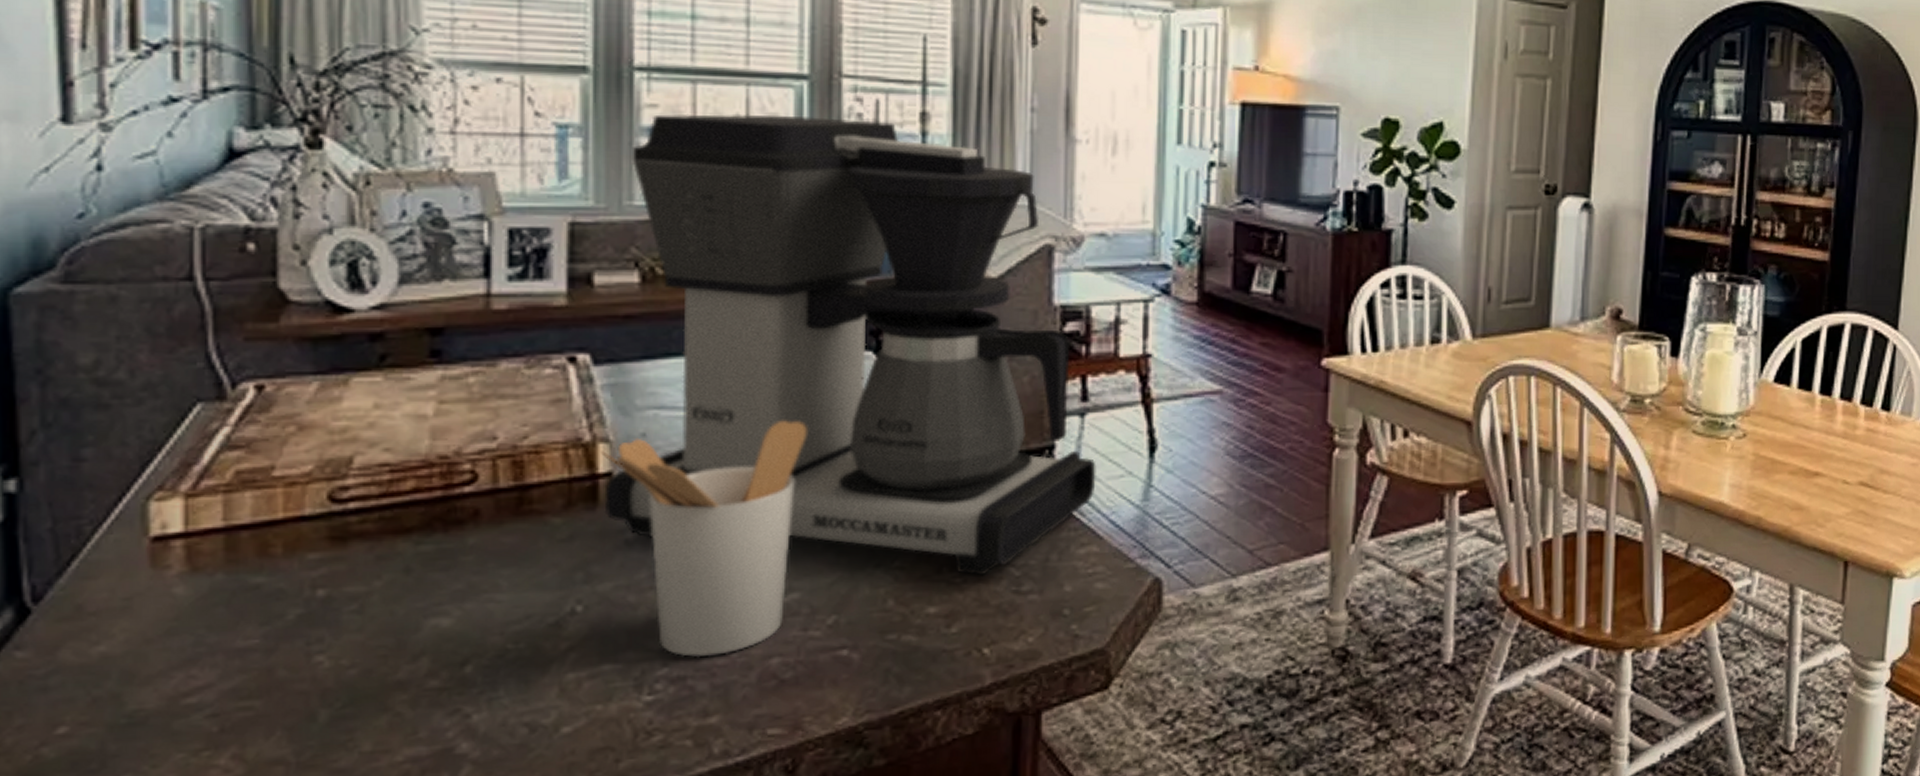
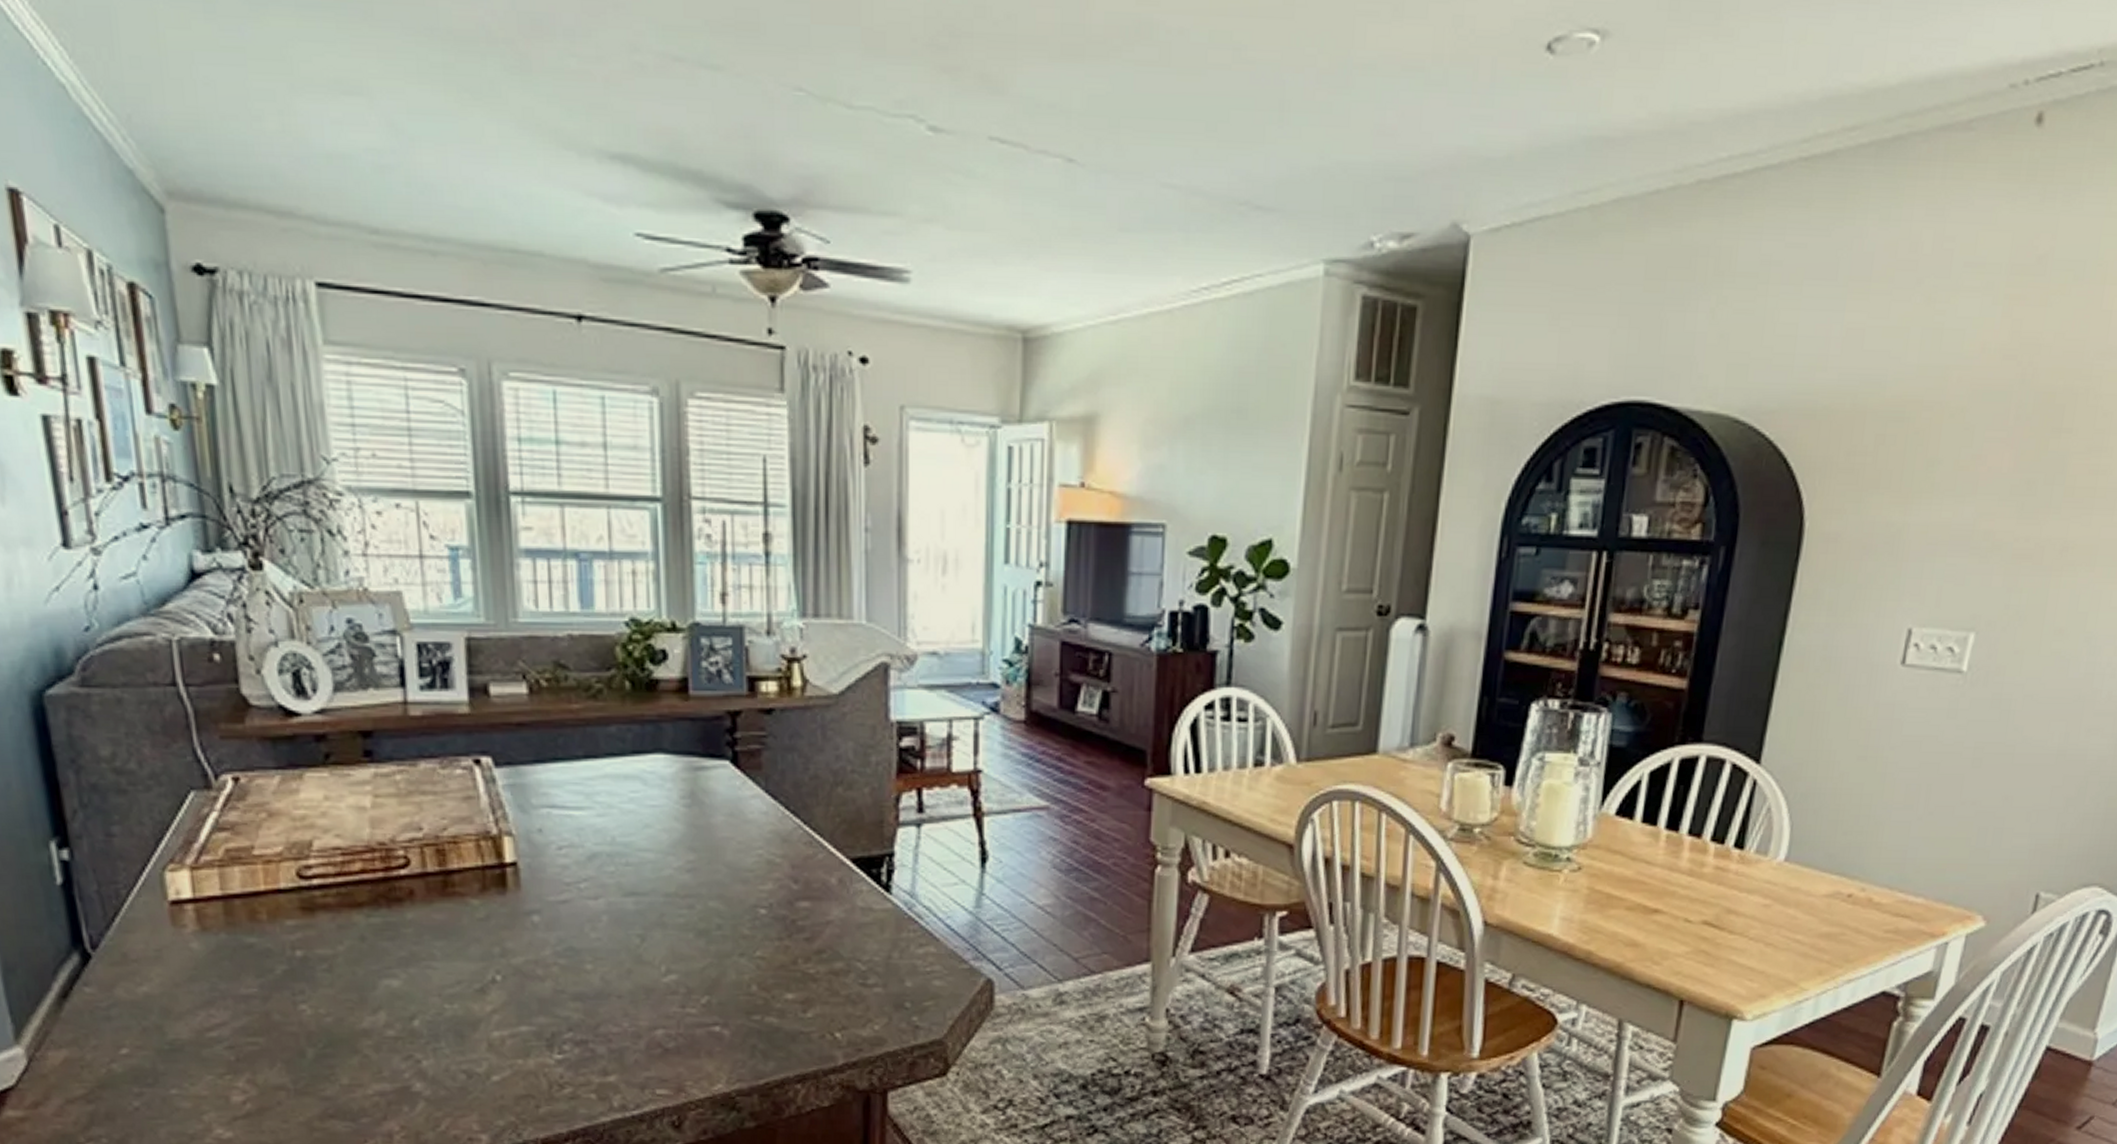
utensil holder: present [601,420,807,658] -> none [506,821,677,1025]
coffee maker: present [604,113,1096,576] -> none [511,535,932,969]

